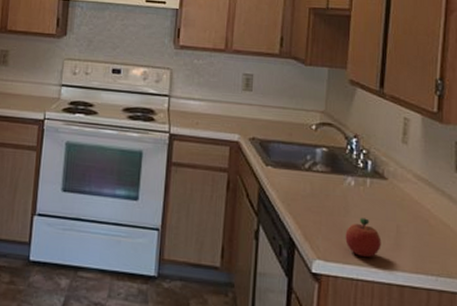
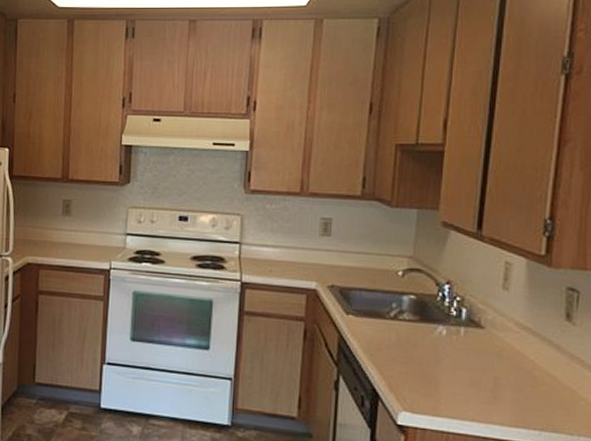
fruit: present [345,218,381,258] -> none [435,368,477,411]

